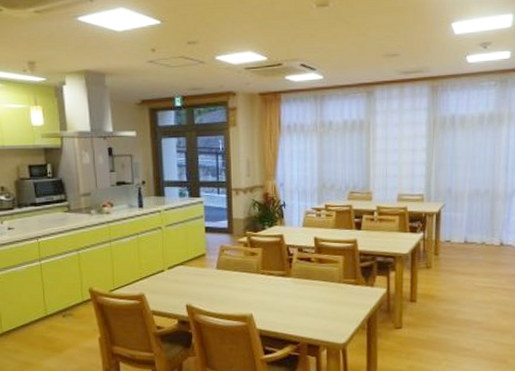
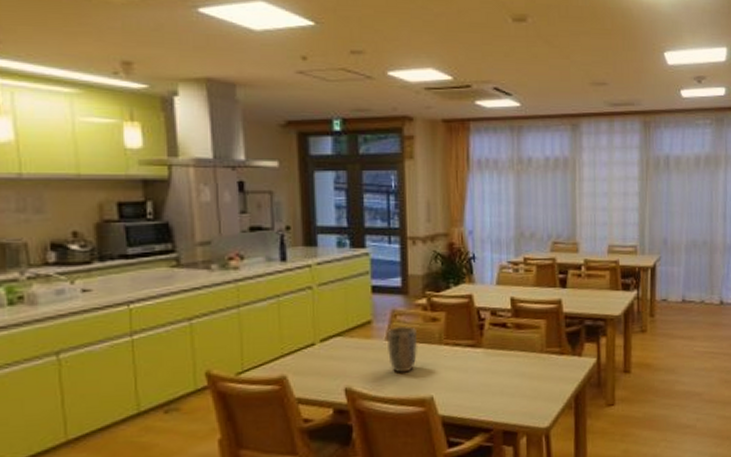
plant pot: none [217,258,241,295] -> present [387,326,418,373]

